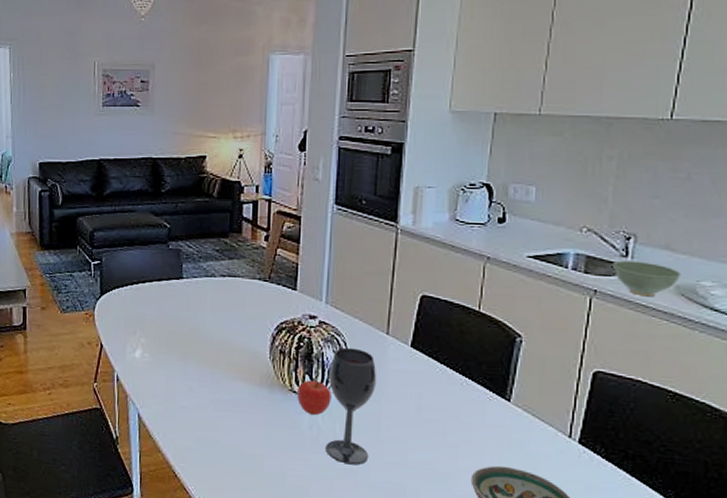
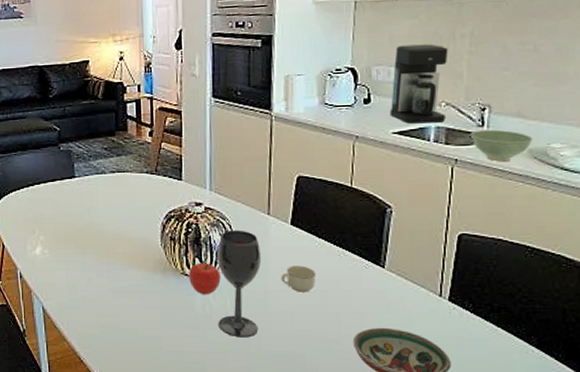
cup: none [396,391,436,421] -> present [281,265,317,292]
coffee maker: none [525,163,593,249] -> present [389,44,448,124]

